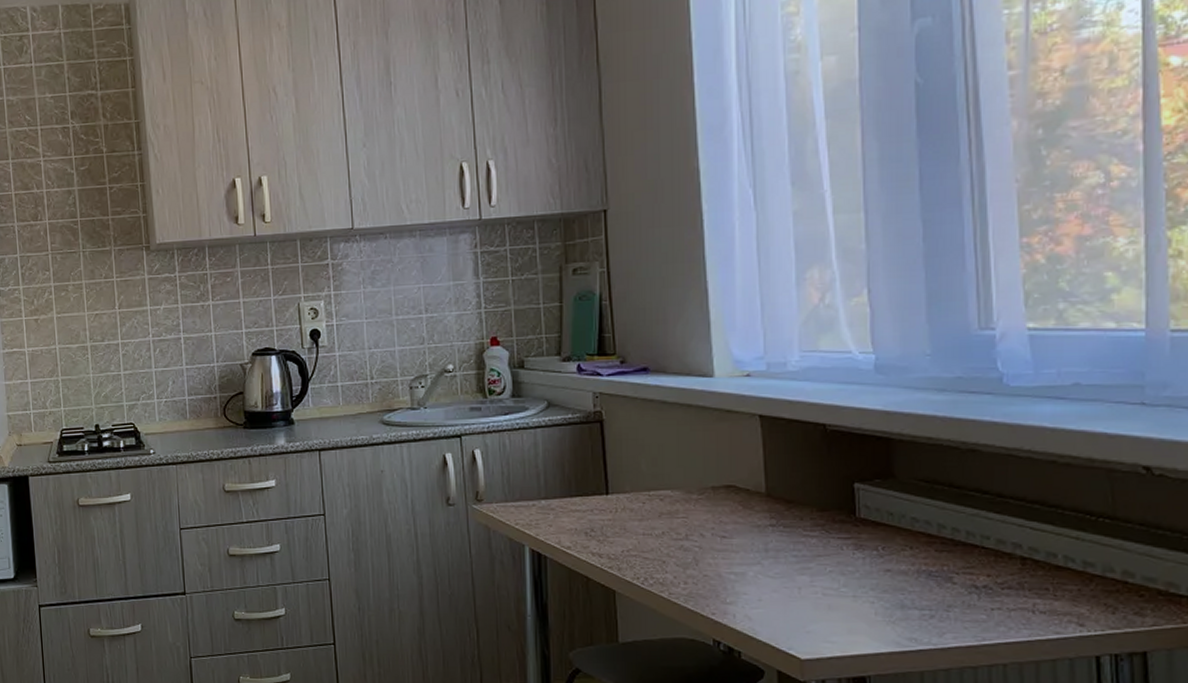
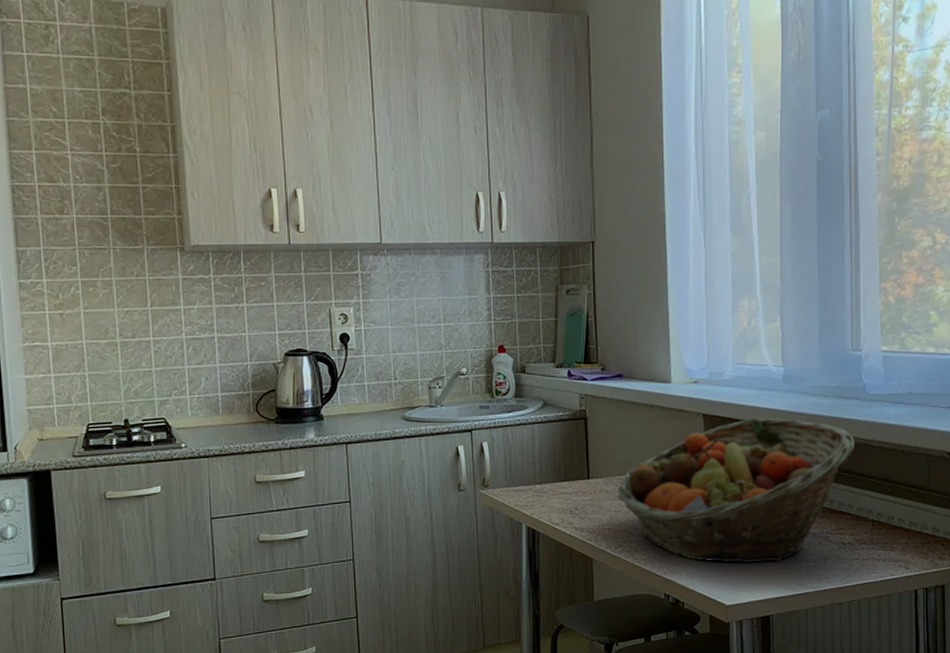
fruit basket: none [645,420,989,607] -> present [617,418,855,564]

